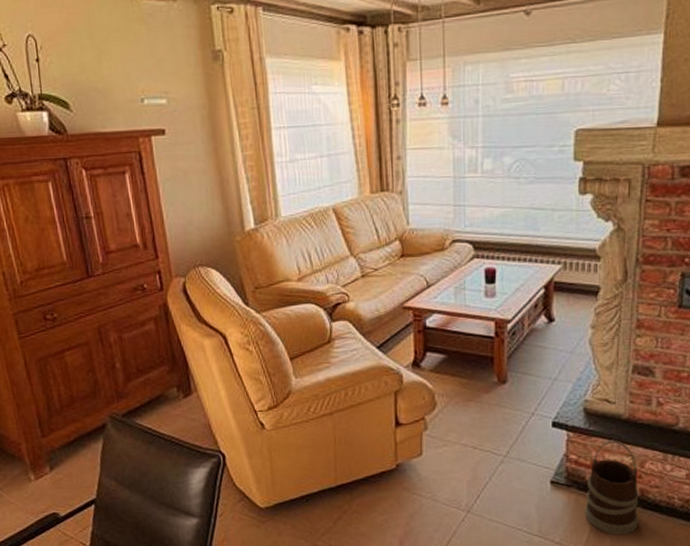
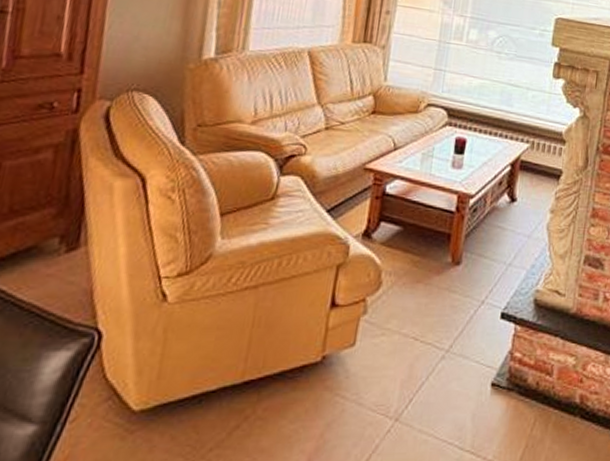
wooden bucket: present [584,440,639,534] -> none [522,338,580,450]

